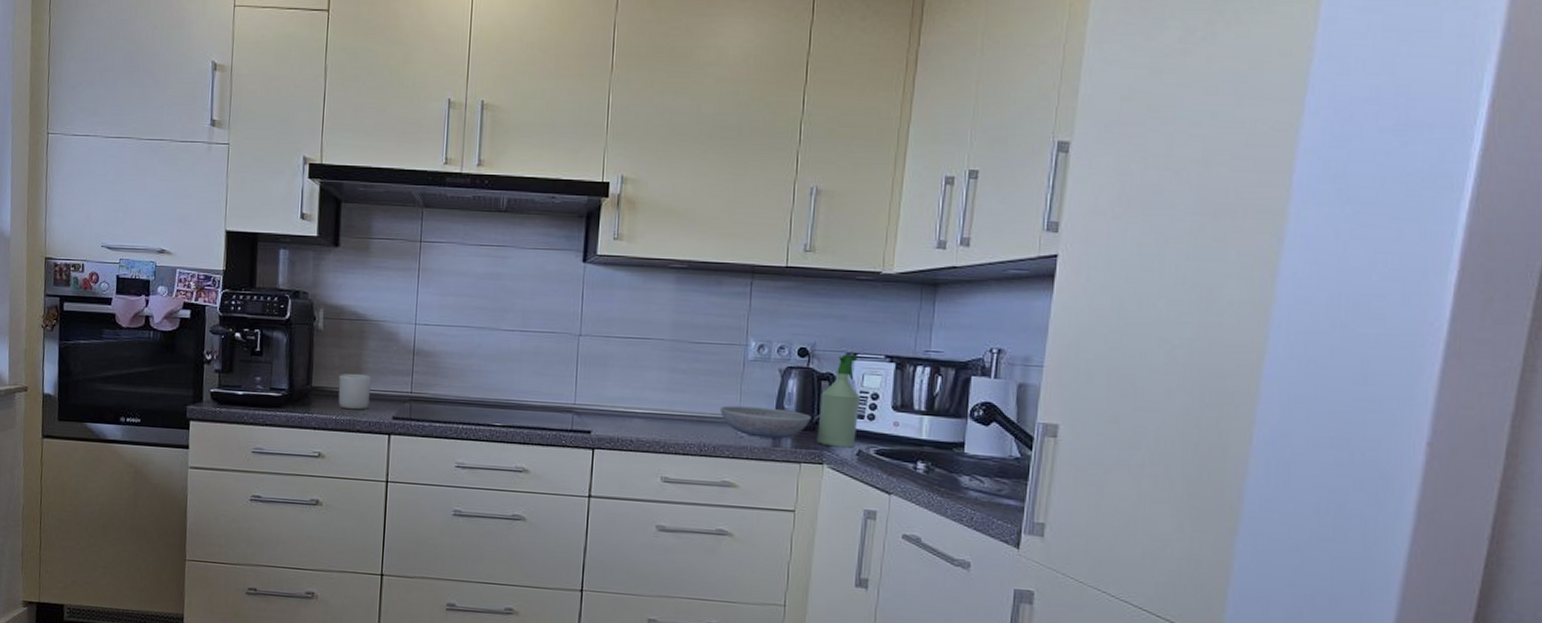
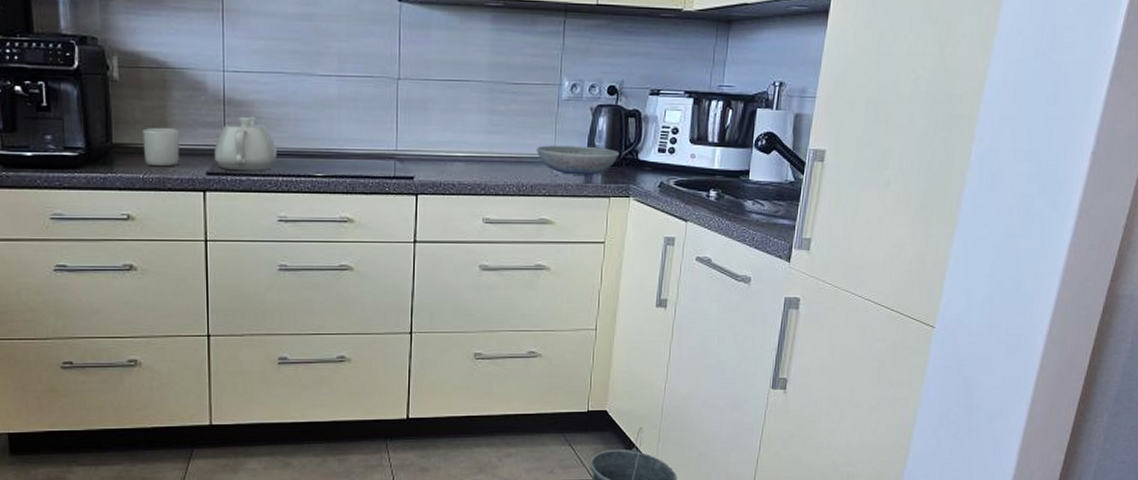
teapot: none [400,365,460,418] -> present [213,115,278,172]
spray bottle: present [817,354,861,448] -> none [624,91,663,181]

